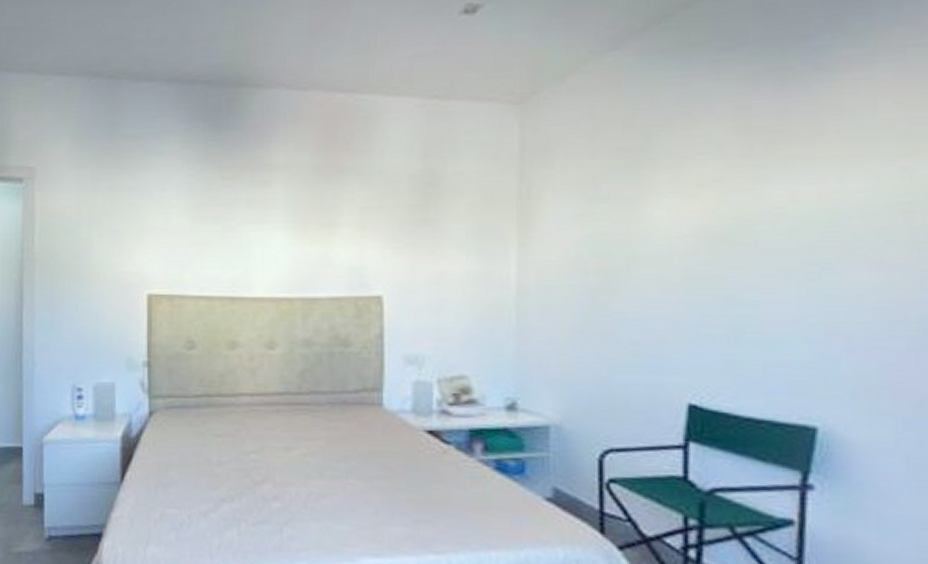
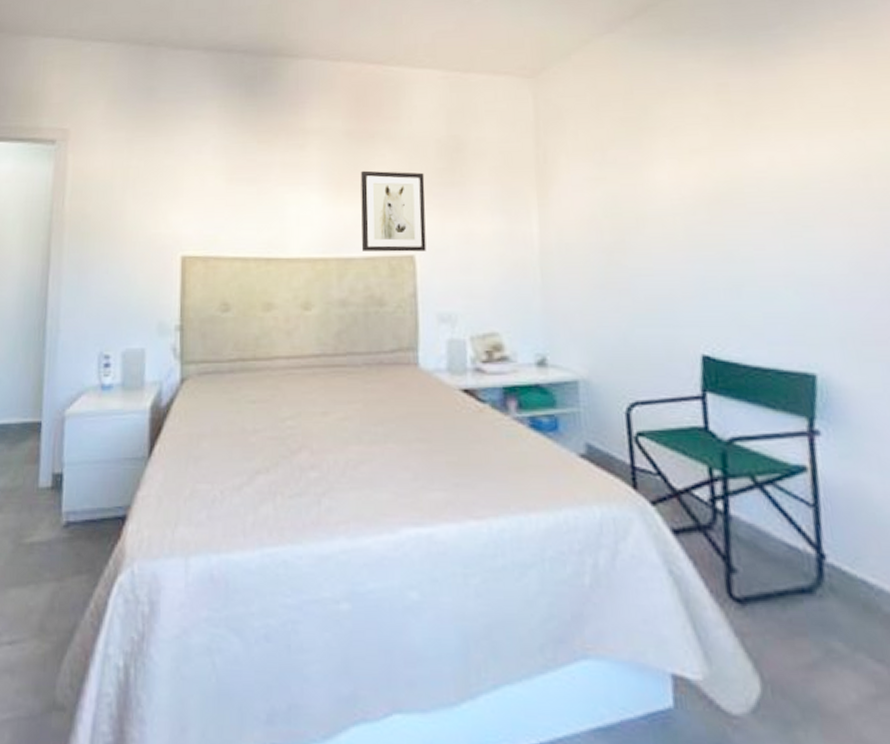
wall art: none [327,207,396,293] -> present [360,170,427,252]

